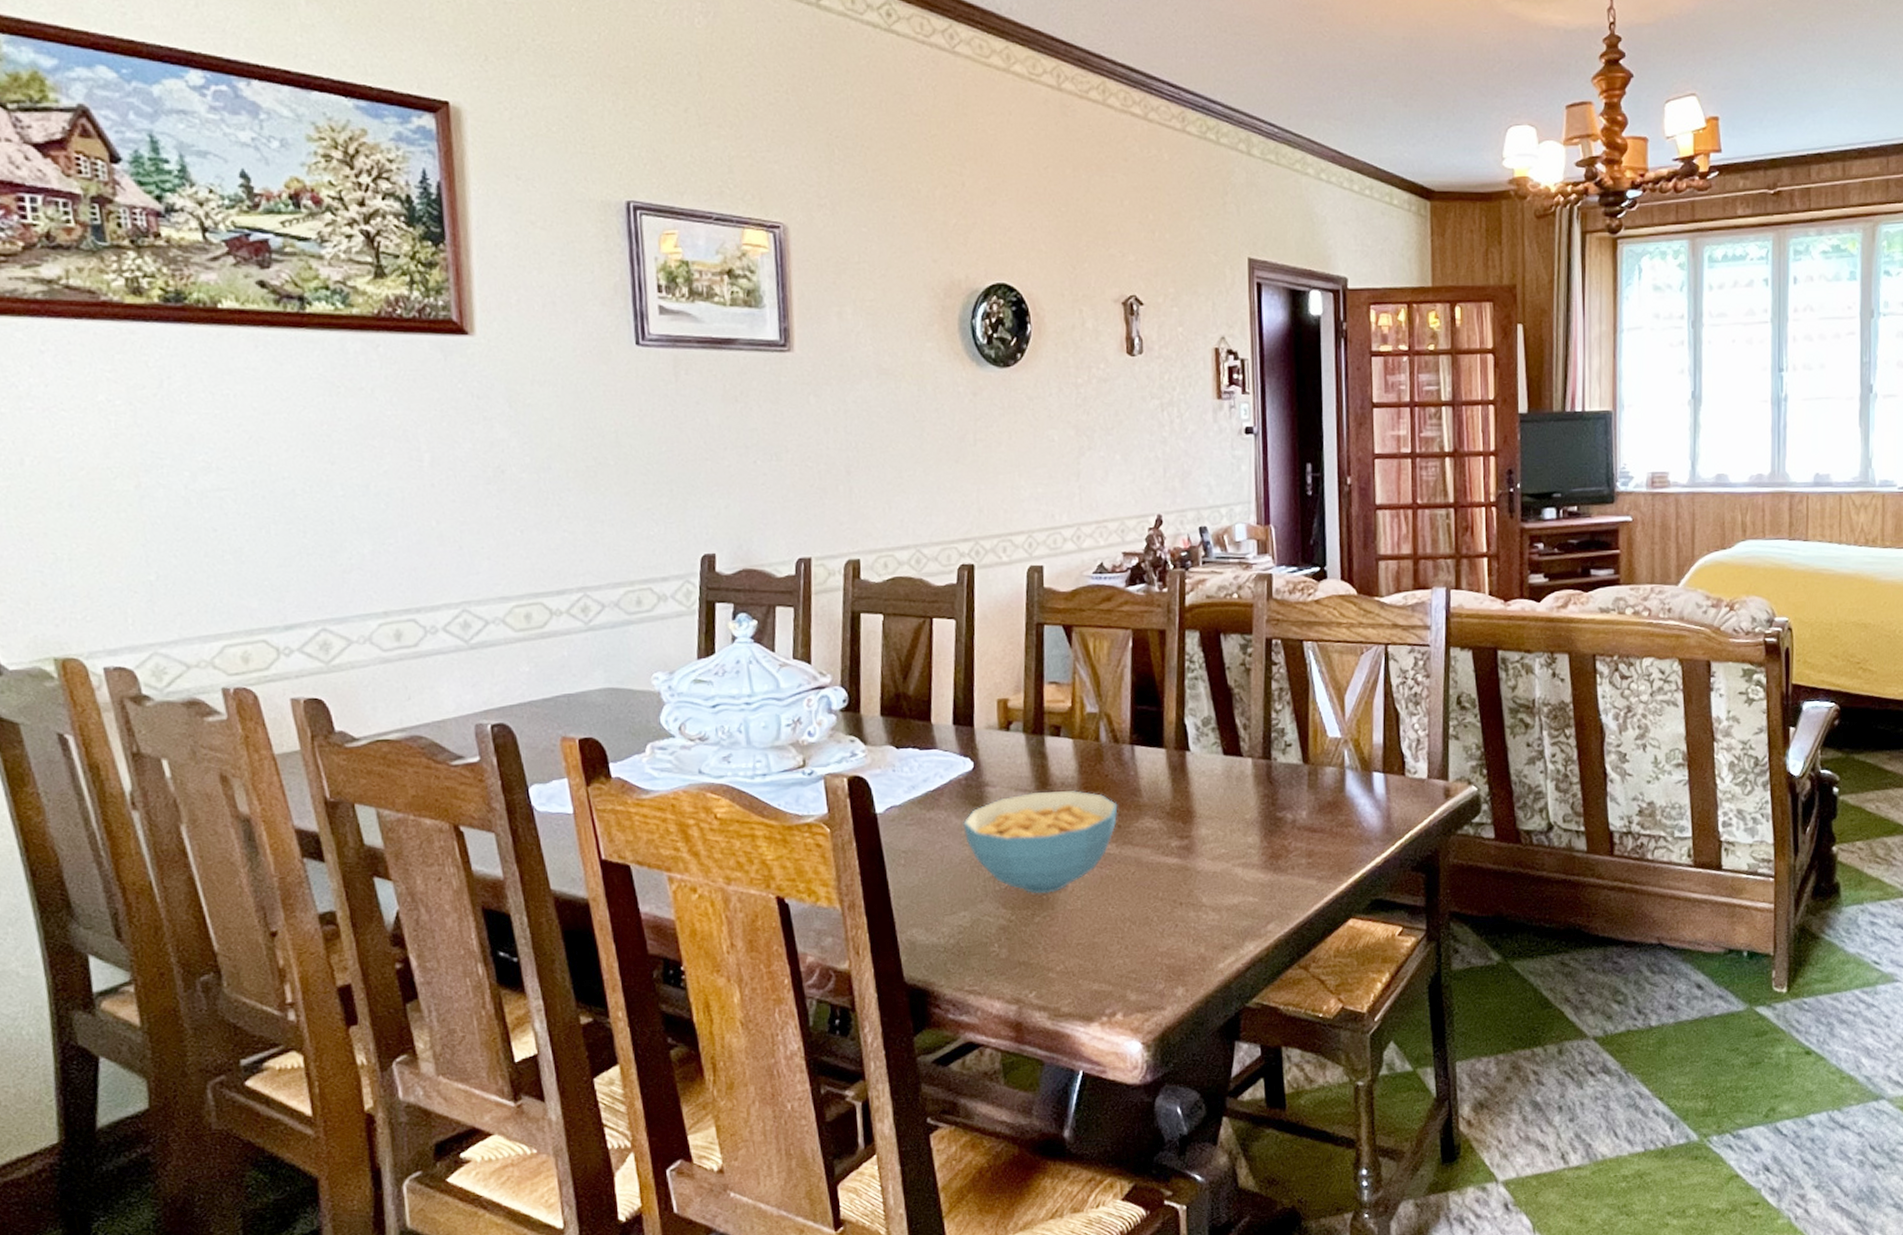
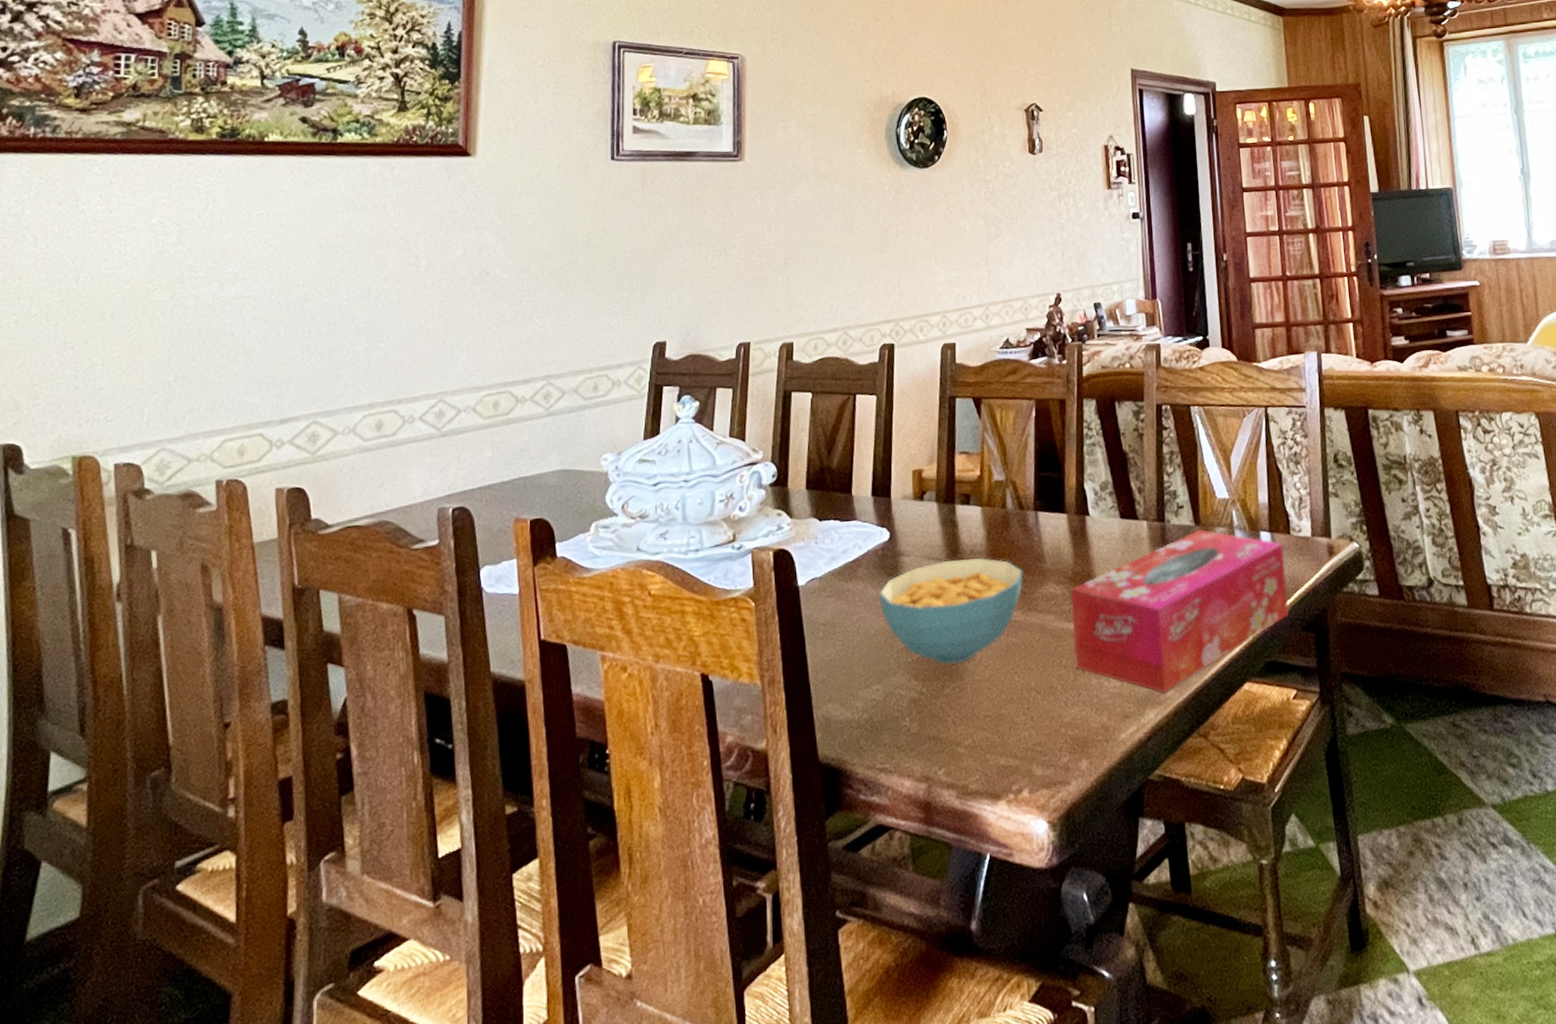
tissue box: none [1169,769,1400,928] -> present [1071,530,1289,695]

